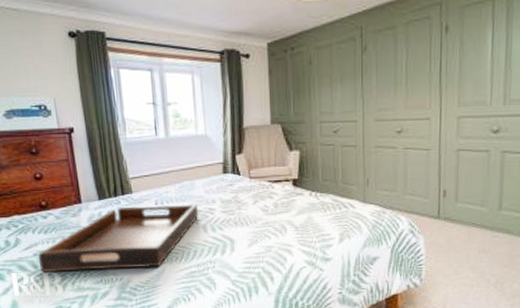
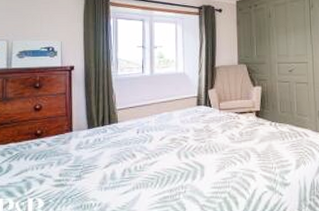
serving tray: present [38,204,198,273] -> none [25,132,173,198]

